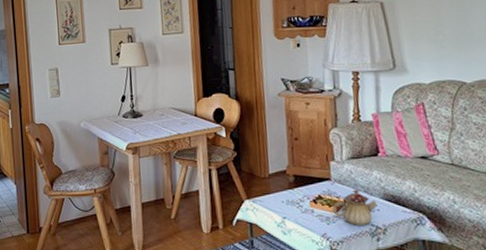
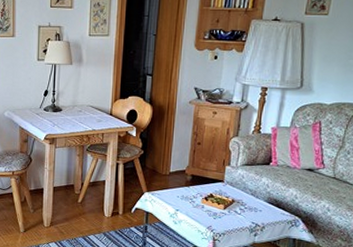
teapot: present [332,189,378,225] -> none [220,191,261,222]

